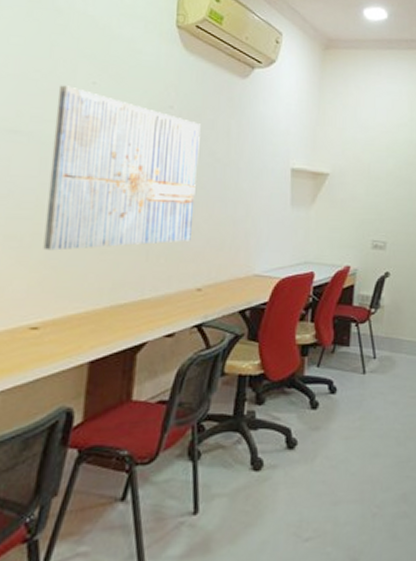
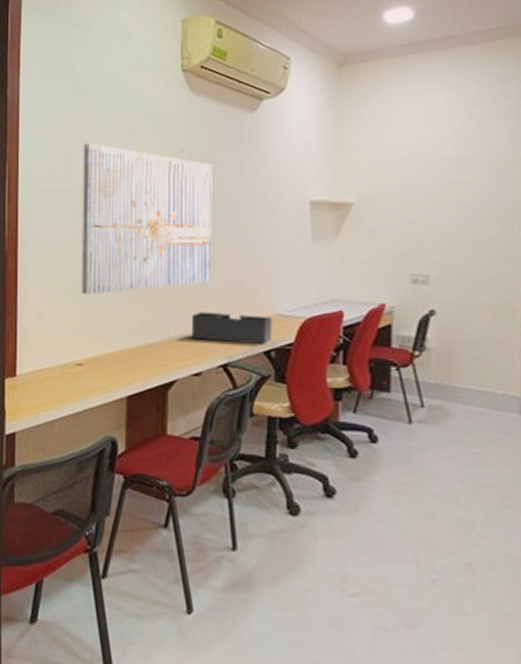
desk organizer: none [166,271,249,305] -> present [191,312,272,345]

